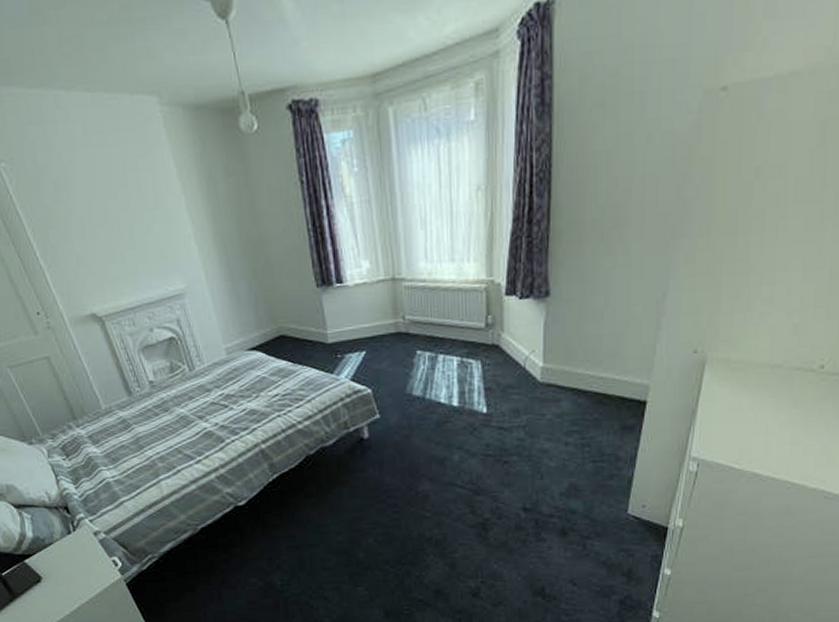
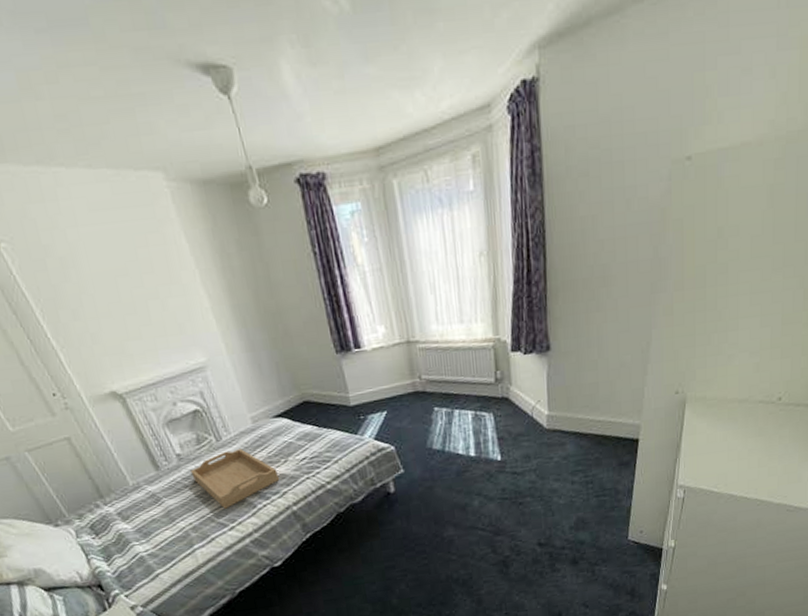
serving tray: none [162,380,250,441] -> present [190,449,280,509]

